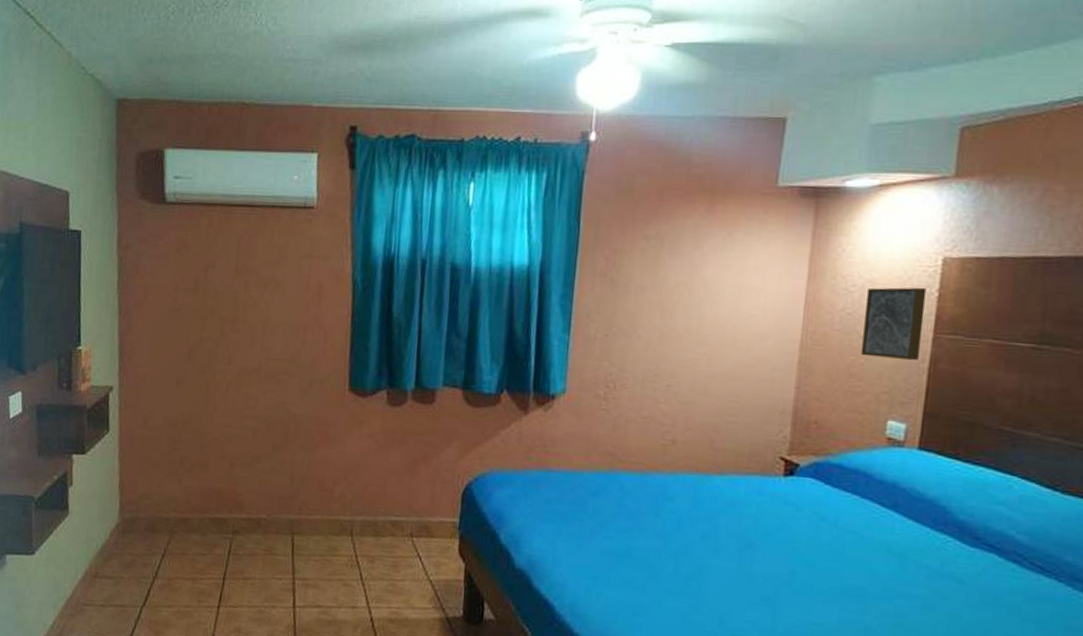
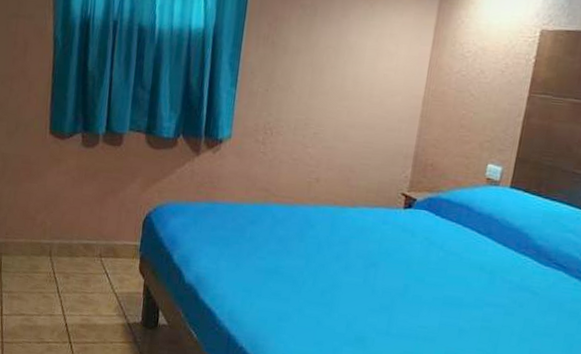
wall art: present [860,287,927,361] -> none [470,54,526,116]

